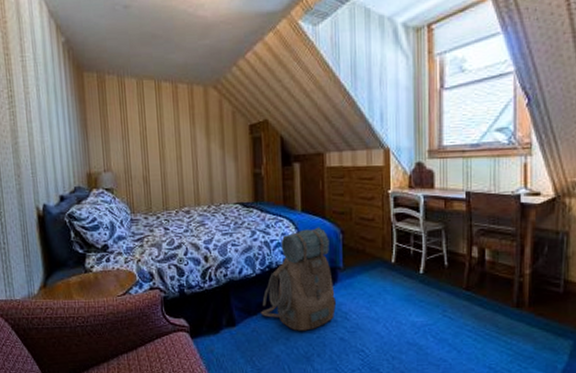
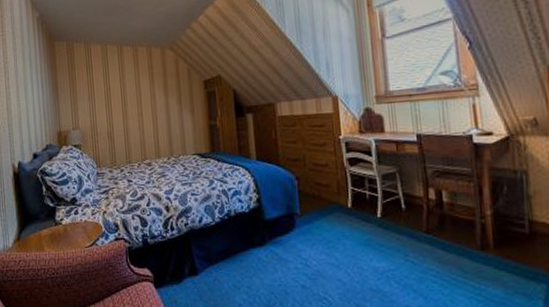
backpack: present [260,227,337,331] -> none [221,174,296,279]

